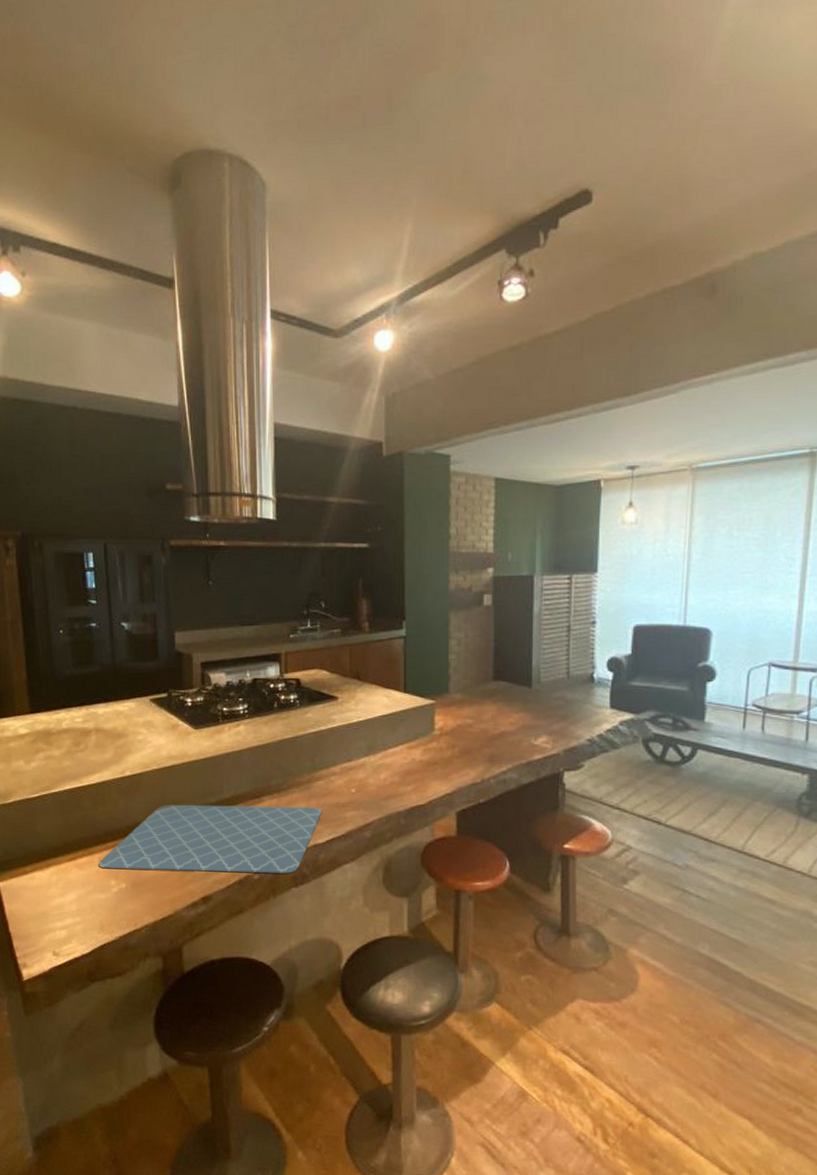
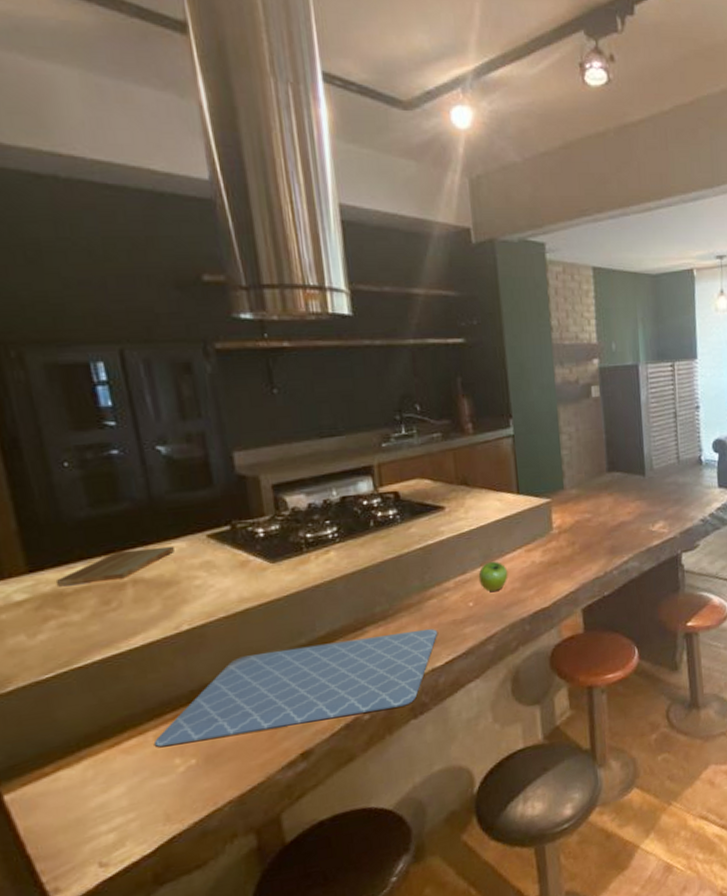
cutting board: none [46,704,126,727] -> present [55,546,174,586]
fruit: none [362,753,389,781] -> present [478,561,508,592]

